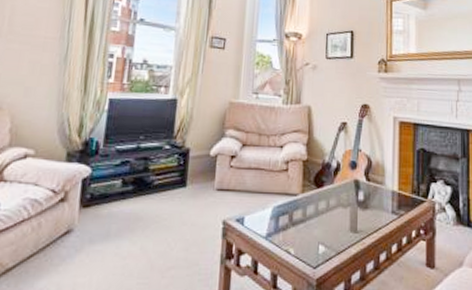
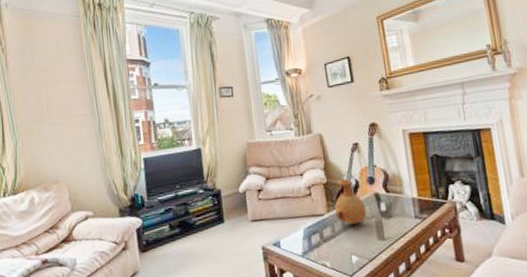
vase: none [310,159,343,211] -> present [335,179,367,225]

